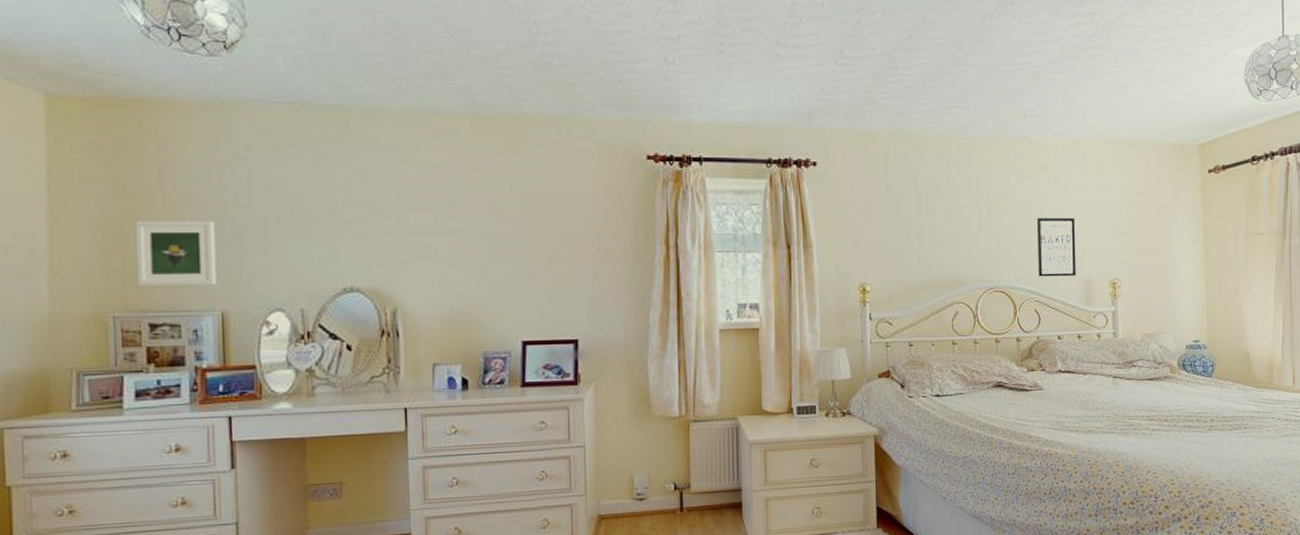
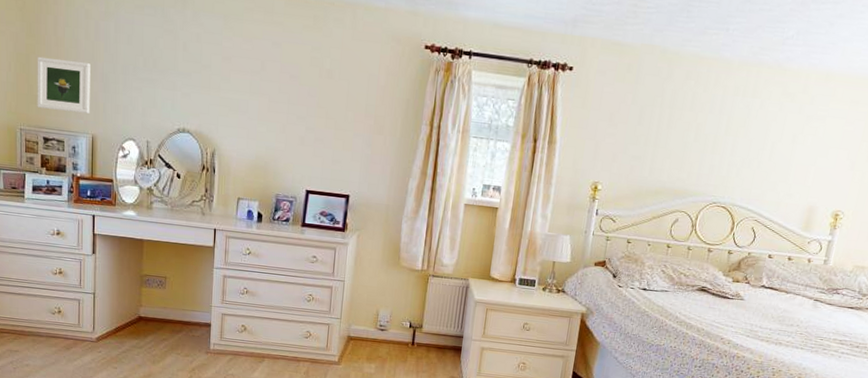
wall art: present [1036,217,1076,277] -> none [762,143,812,203]

